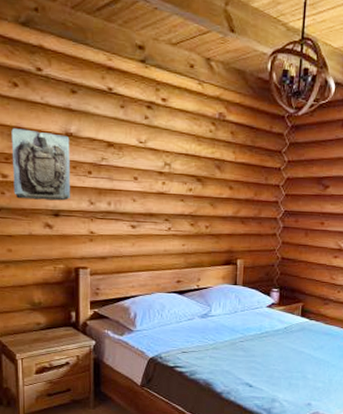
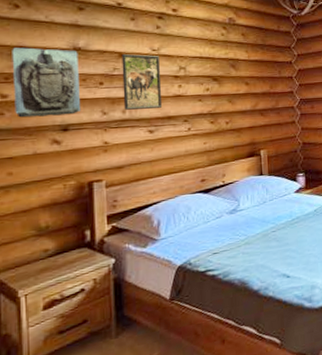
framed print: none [109,144,145,204] -> present [121,54,161,110]

